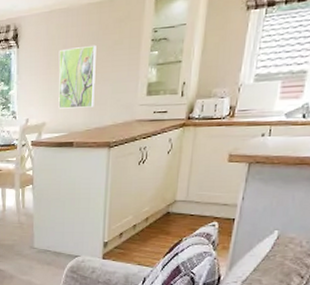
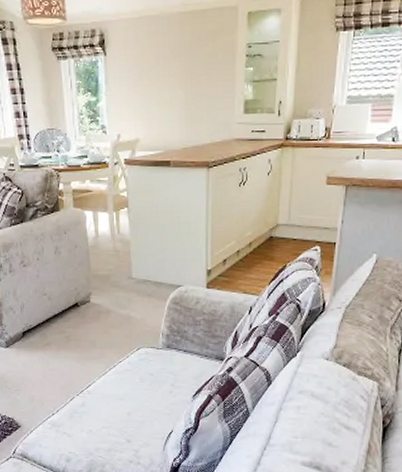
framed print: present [58,44,97,109] -> none [150,57,190,125]

